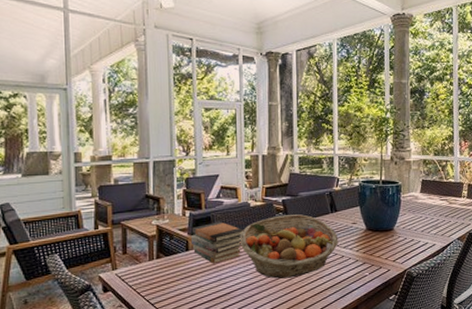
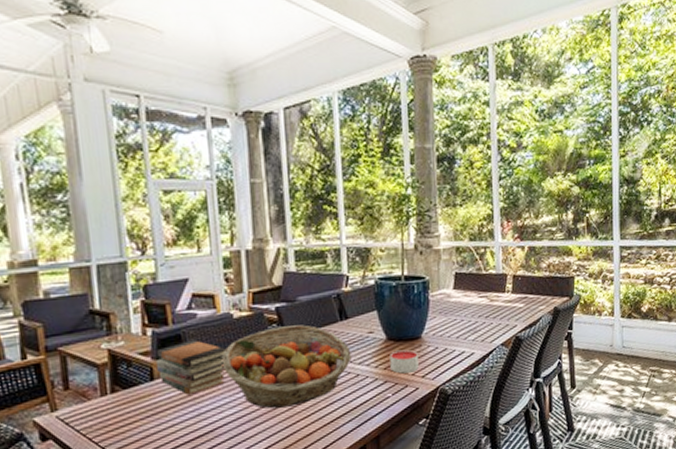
candle: none [368,238,391,257] -> present [390,349,419,374]

